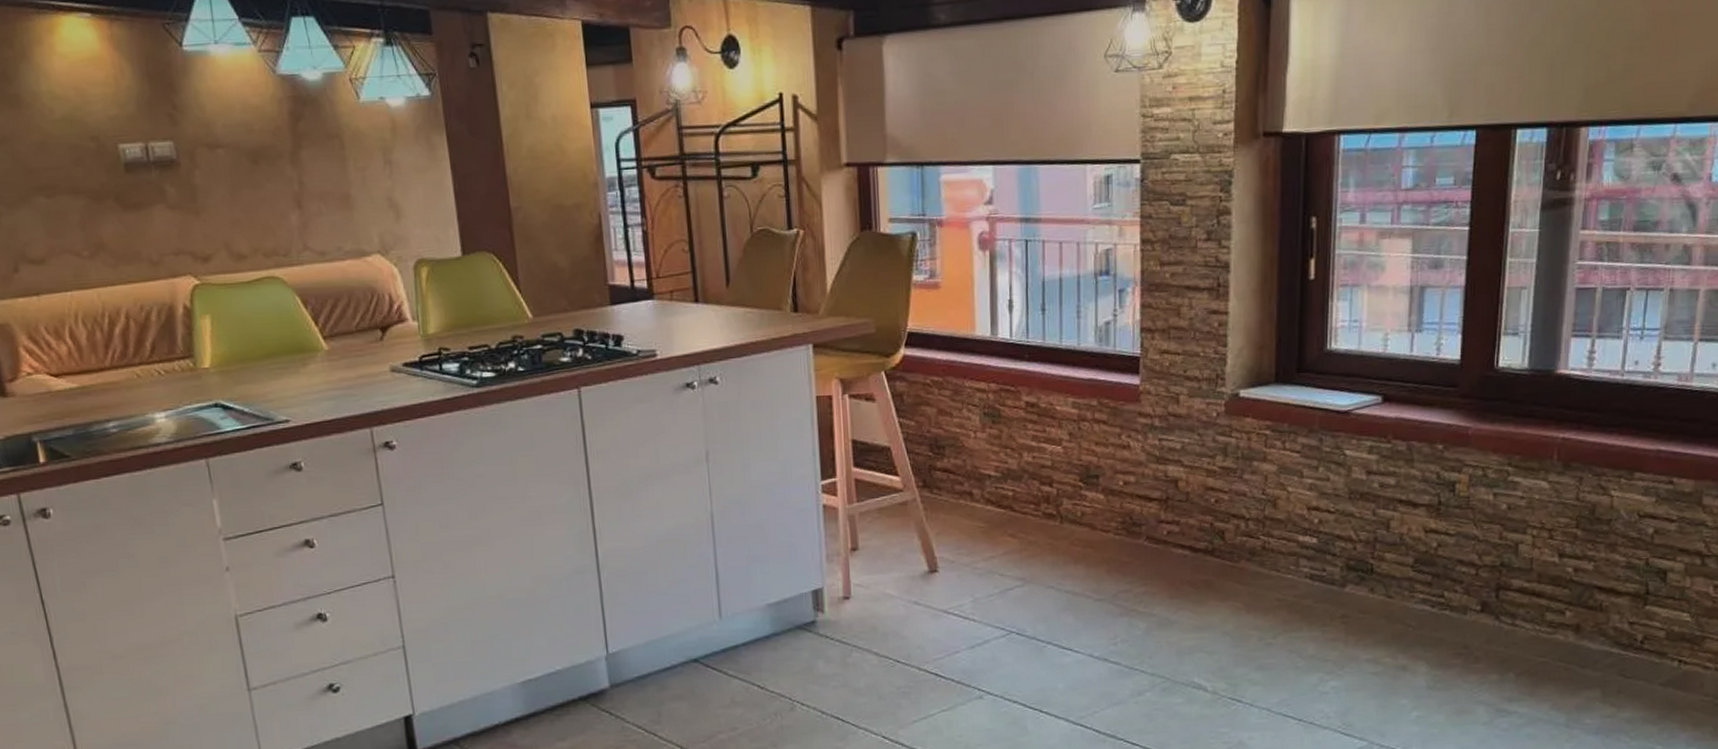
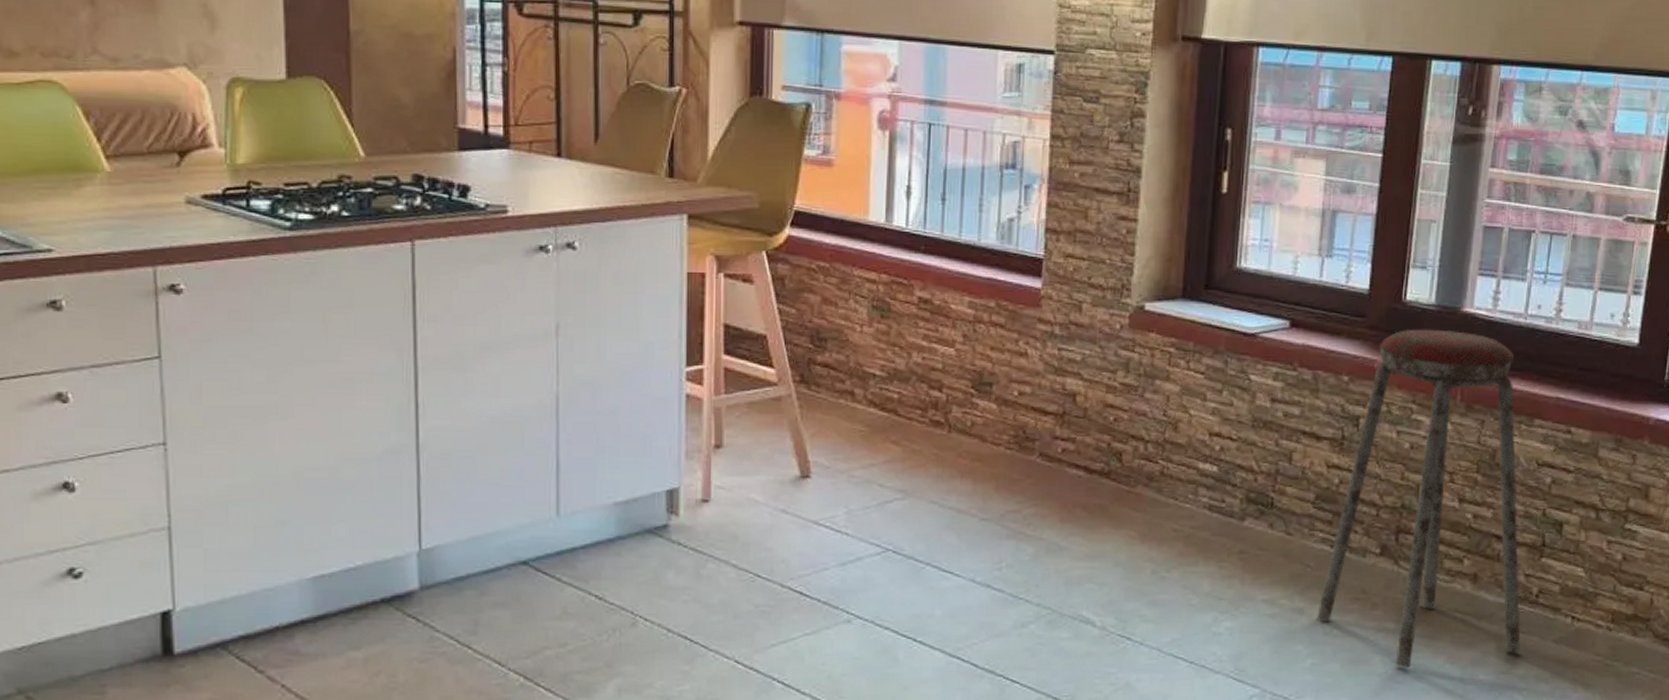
music stool: none [1419,392,1626,716] -> present [1316,329,1521,668]

